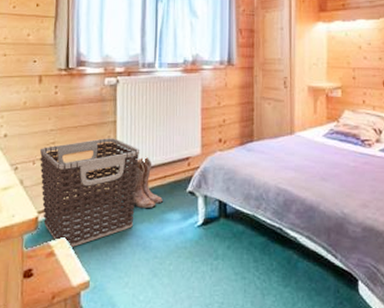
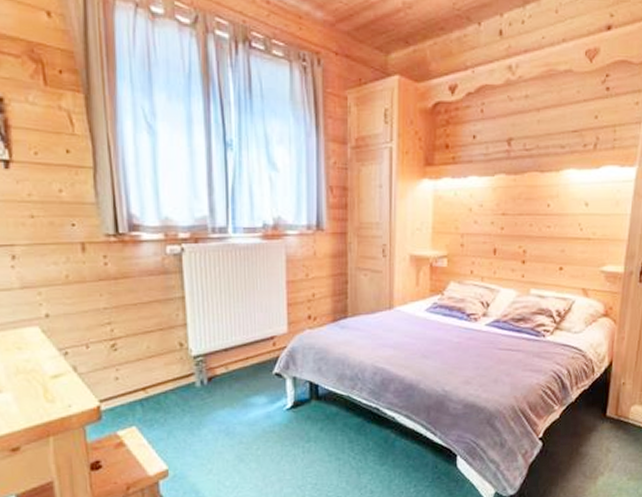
clothes hamper: present [39,138,140,248] -> none [92,317,216,438]
boots: present [127,156,163,209] -> none [202,336,246,394]

